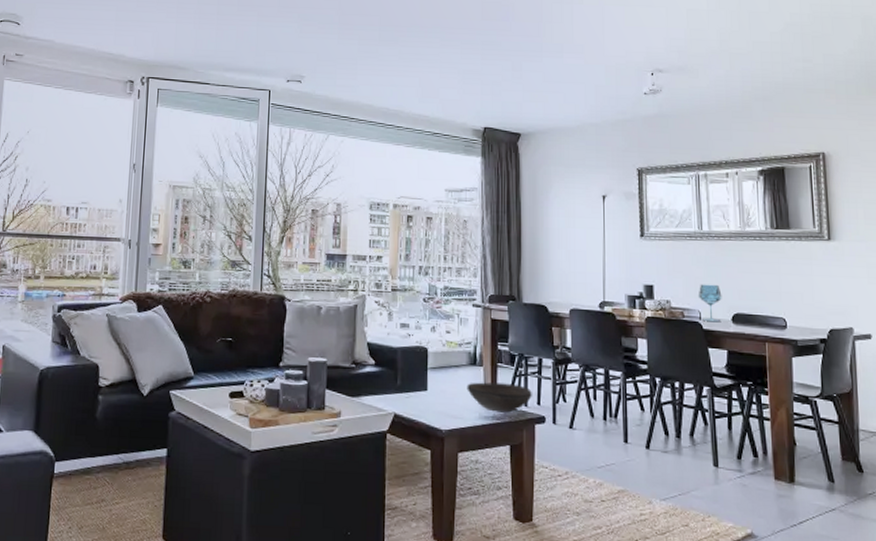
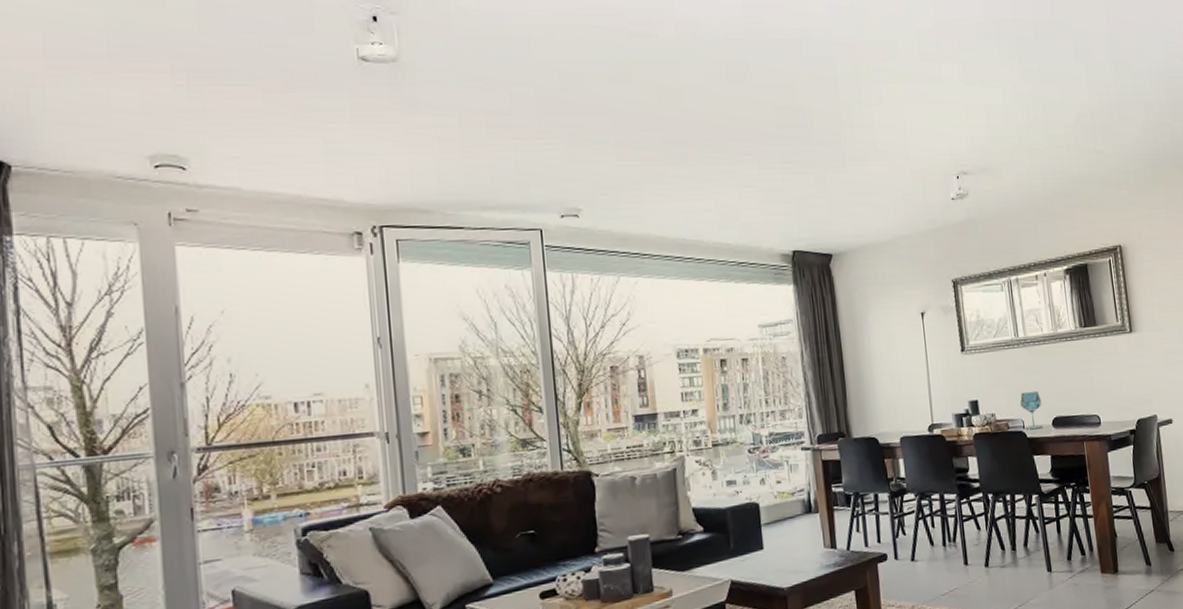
bowl: present [467,382,532,413] -> none [804,525,872,558]

